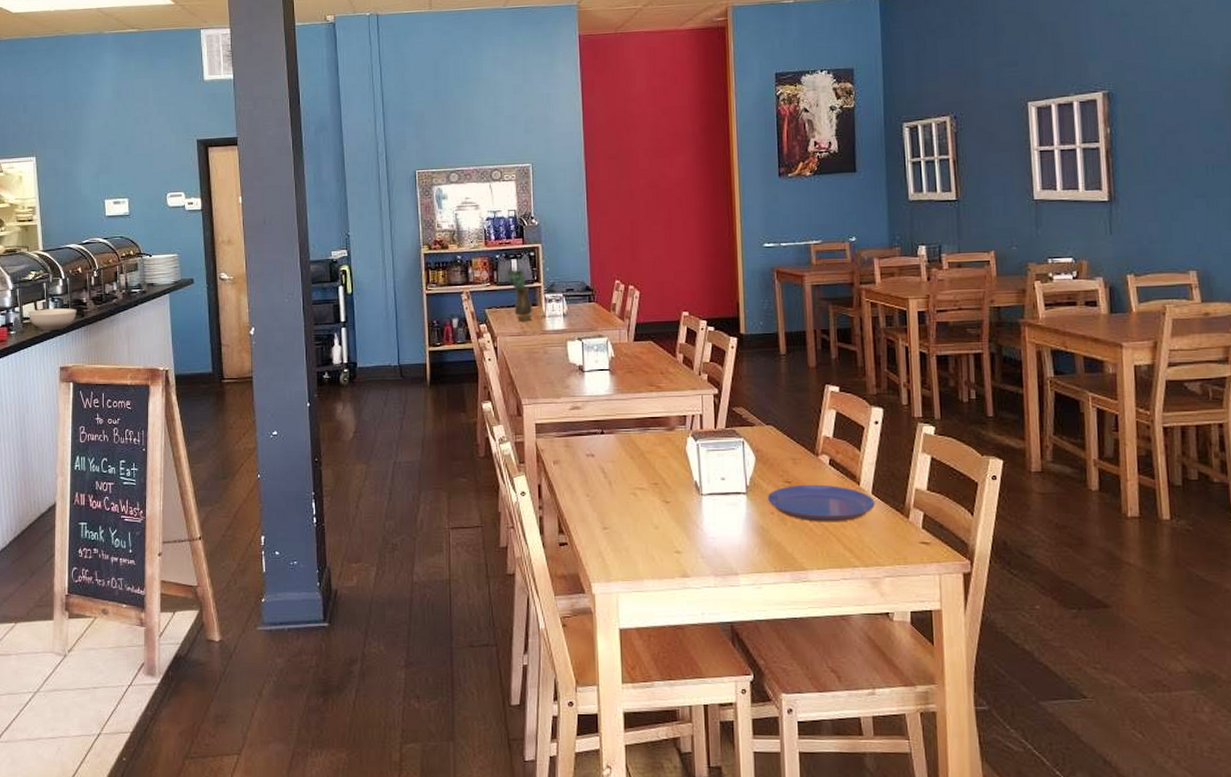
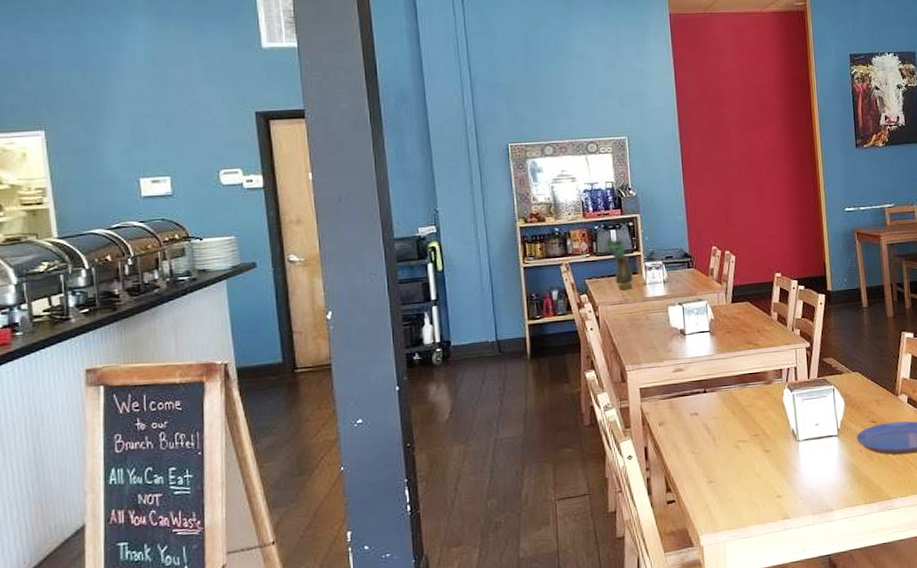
bowl: present [28,308,77,330] -> none [40,301,107,329]

